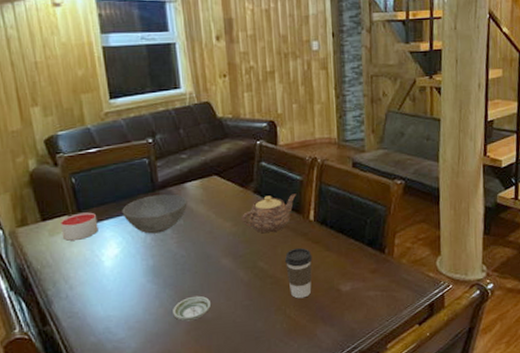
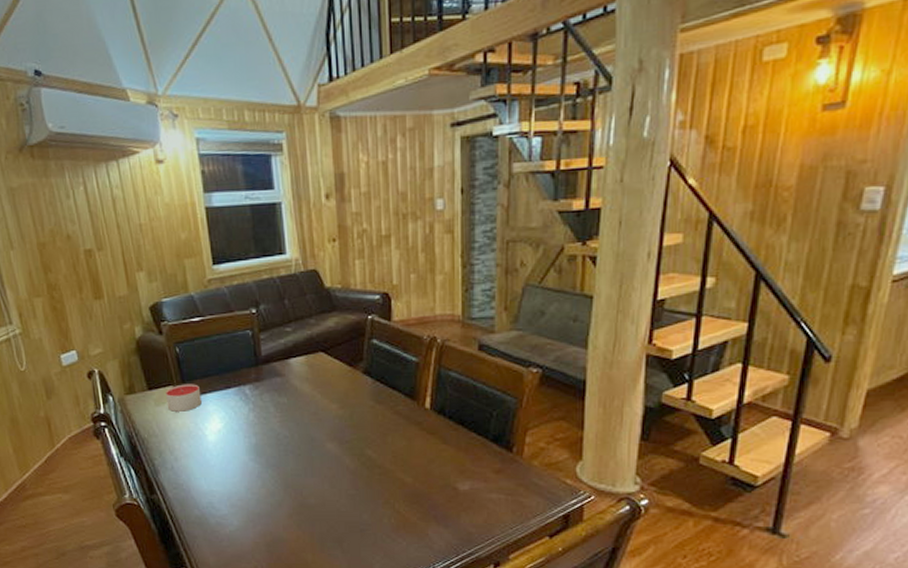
bowl: present [122,194,188,234] -> none [225,370,292,411]
saucer: present [173,295,212,322] -> none [275,479,315,505]
teapot: present [242,194,297,233] -> none [349,377,412,419]
coffee cup: present [285,247,313,299] -> none [396,437,427,494]

